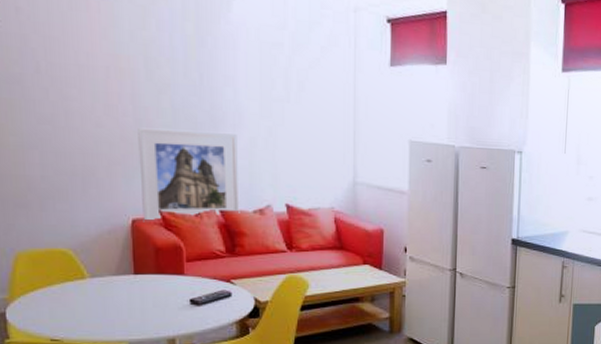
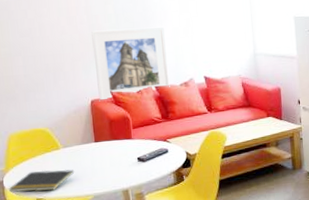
notepad: none [12,303,105,331] -> present [8,169,75,193]

